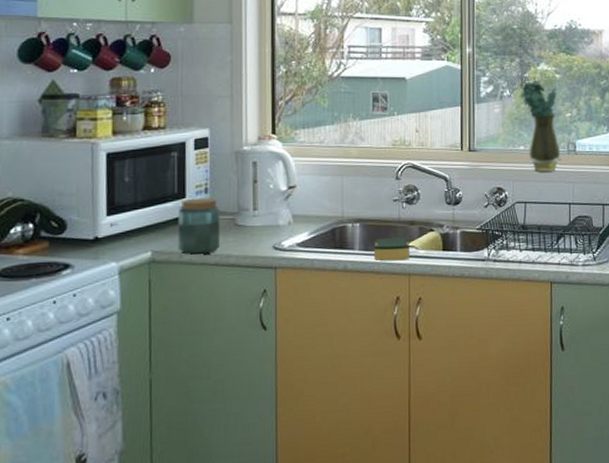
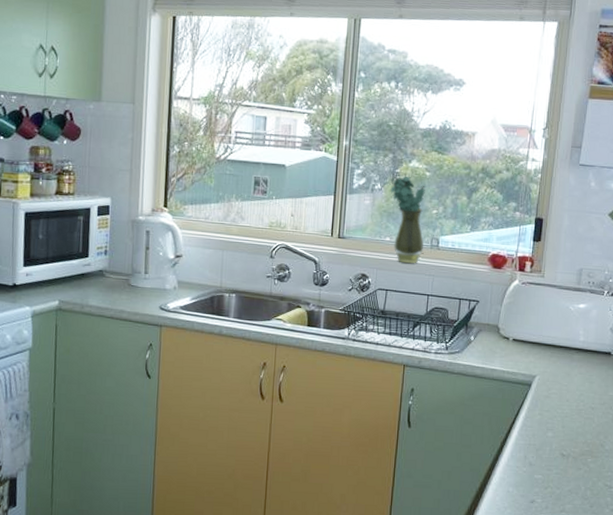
peanut butter: present [177,198,220,256] -> none [80,258,117,308]
sponge: present [373,238,409,261] -> none [246,310,278,330]

